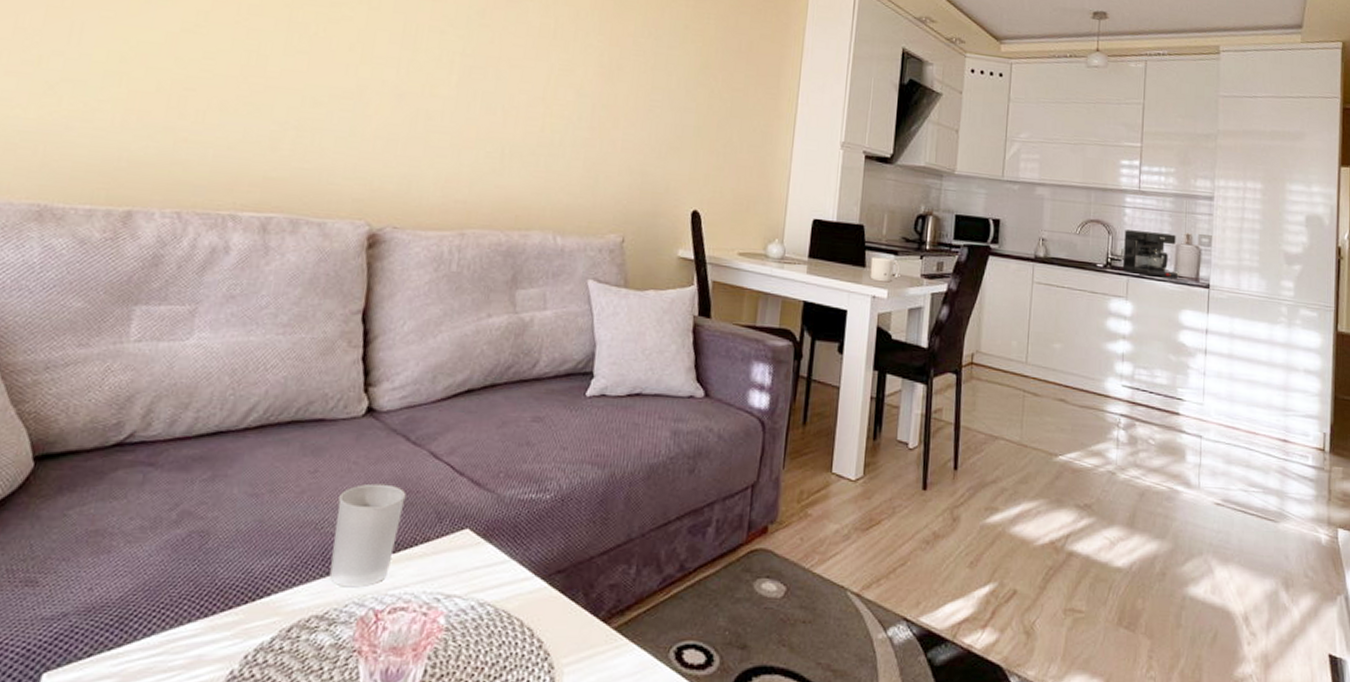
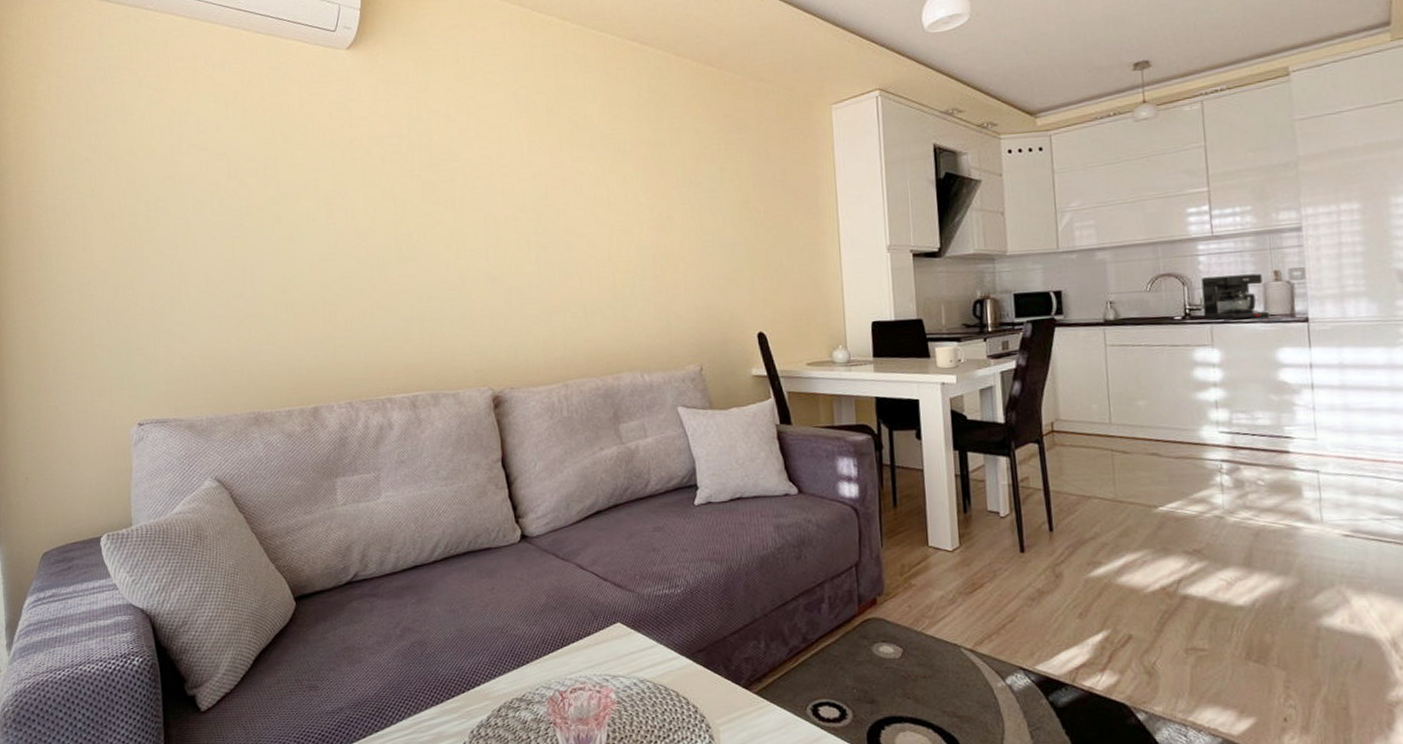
candle holder: present [329,483,406,588] -> none [514,593,566,676]

